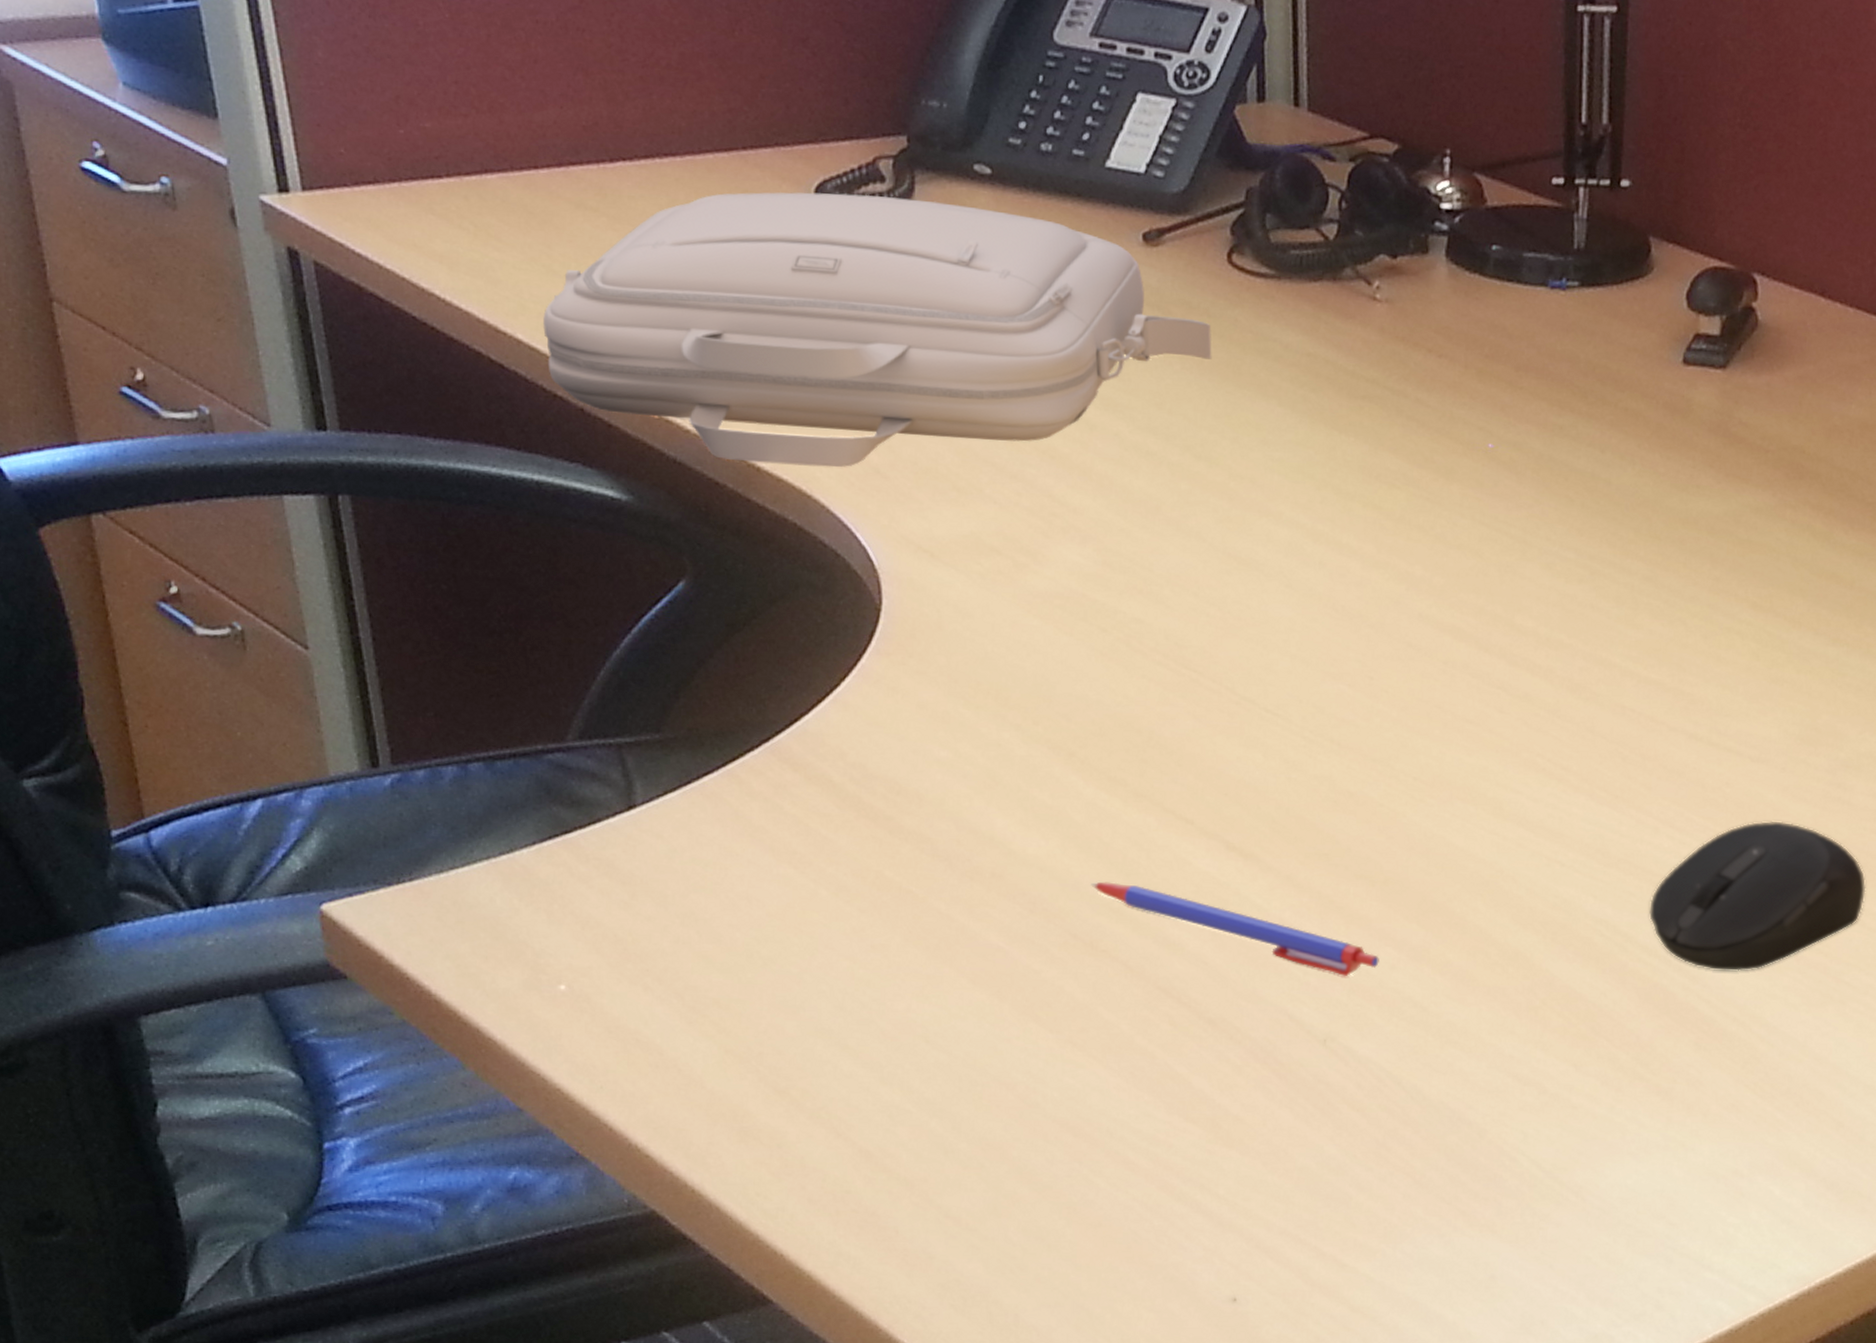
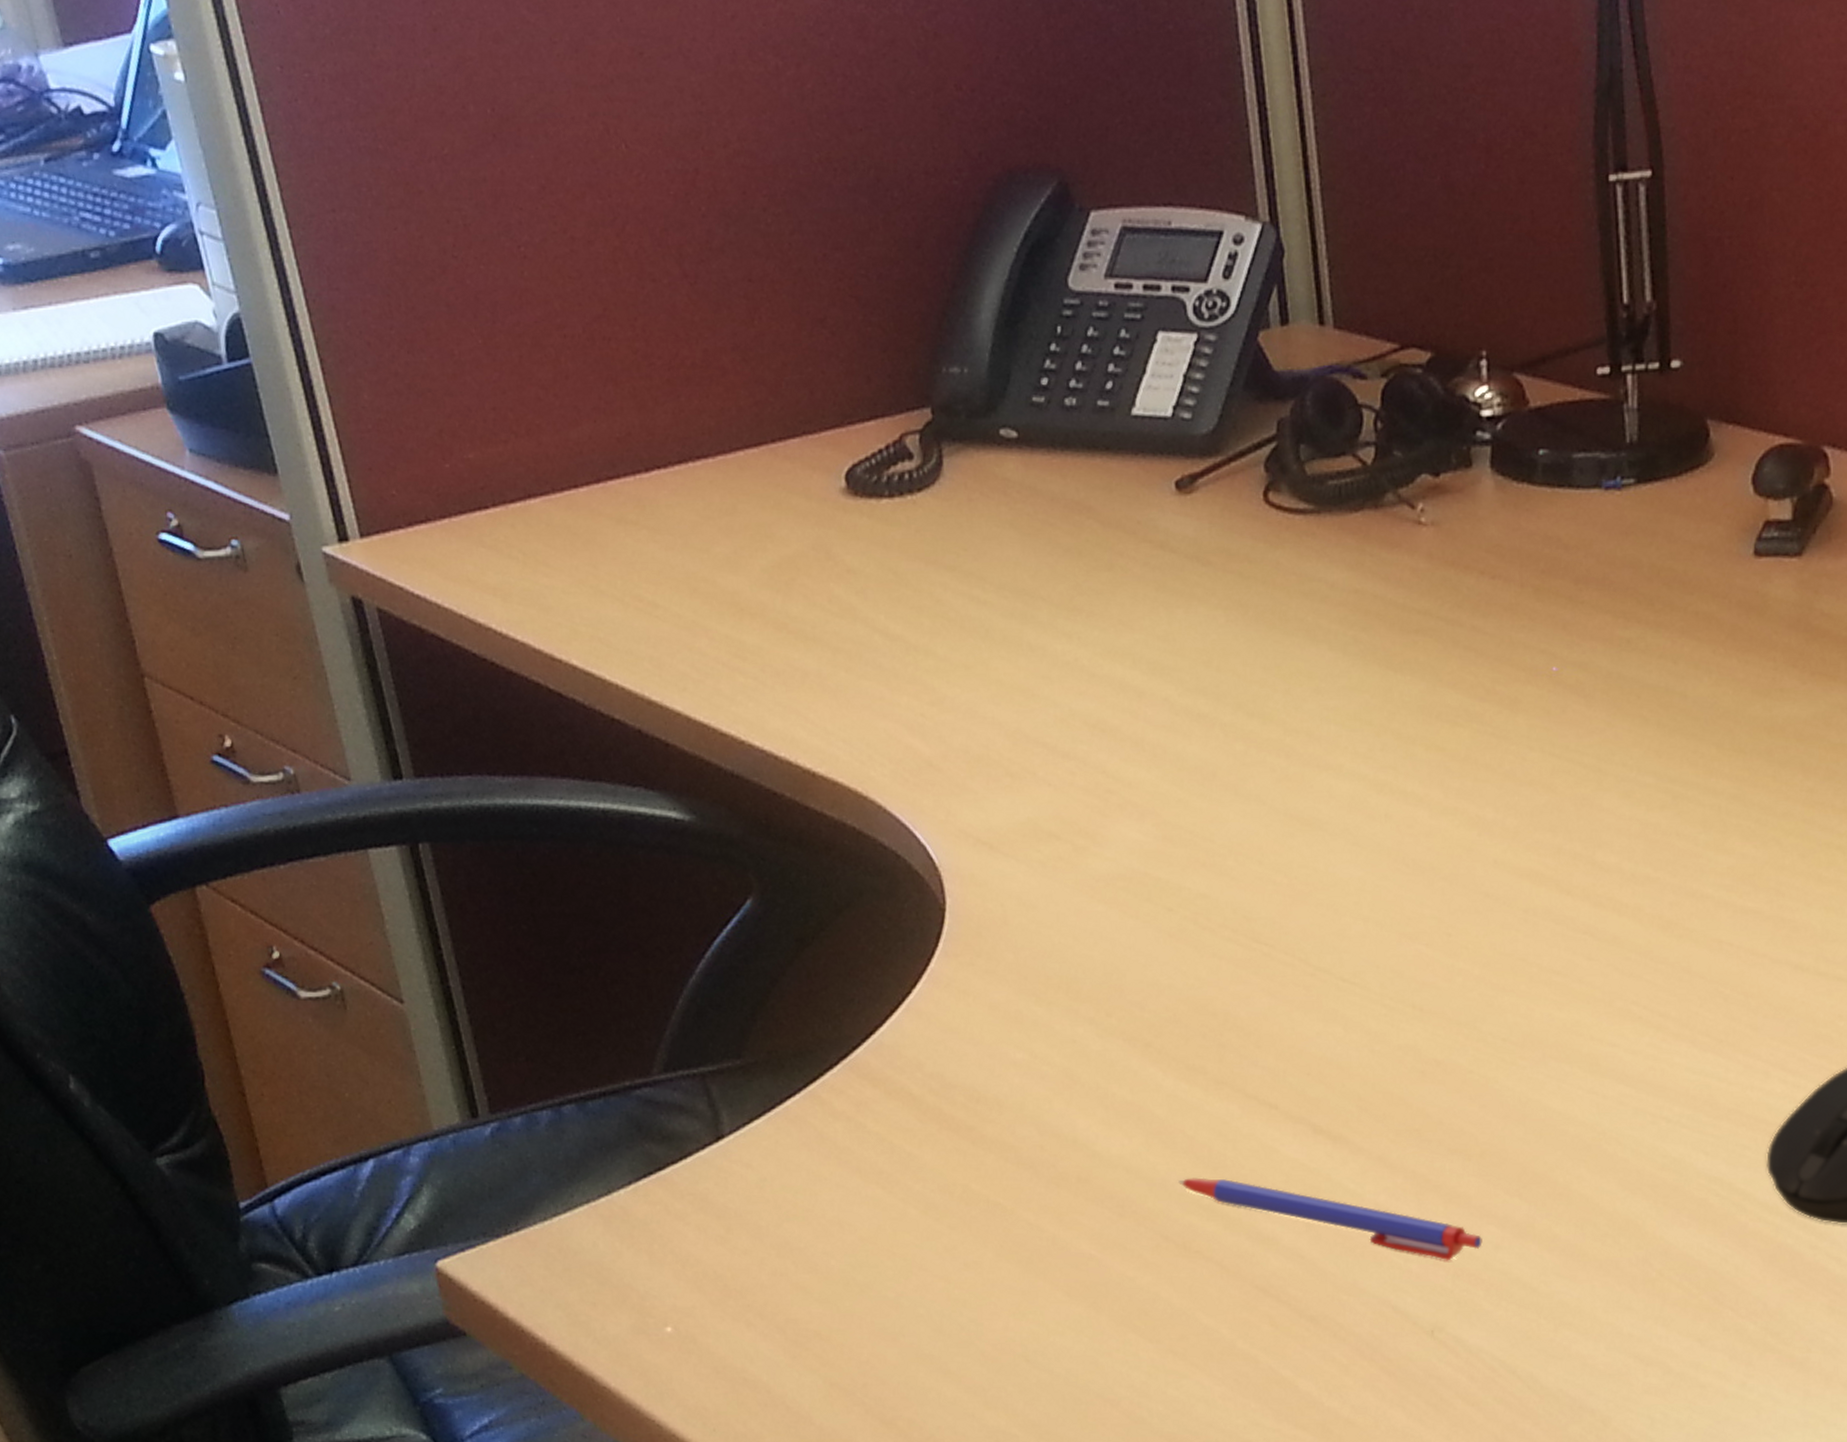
laptop bag: present [543,192,1212,468] -> none [595,473,1257,768]

